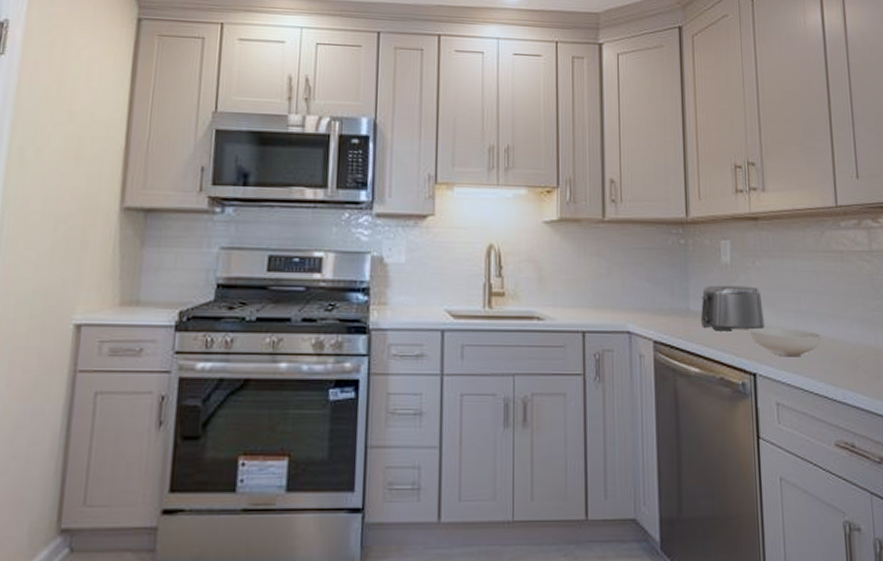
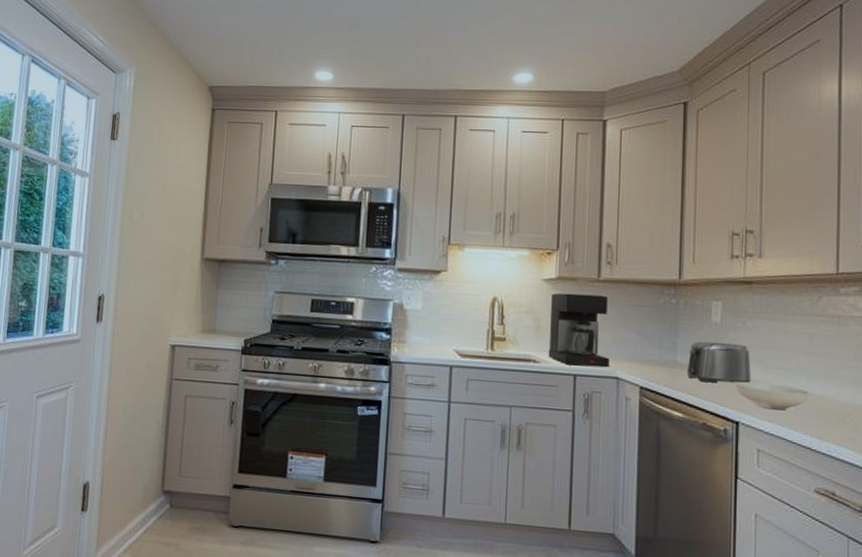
coffee maker: none [553,236,620,321] -> present [548,293,610,368]

